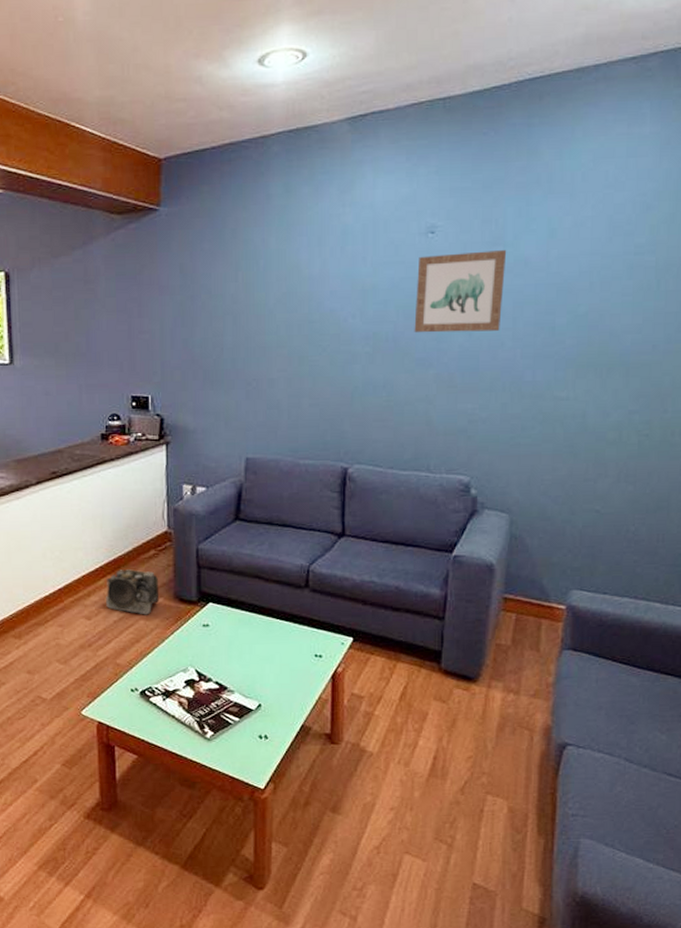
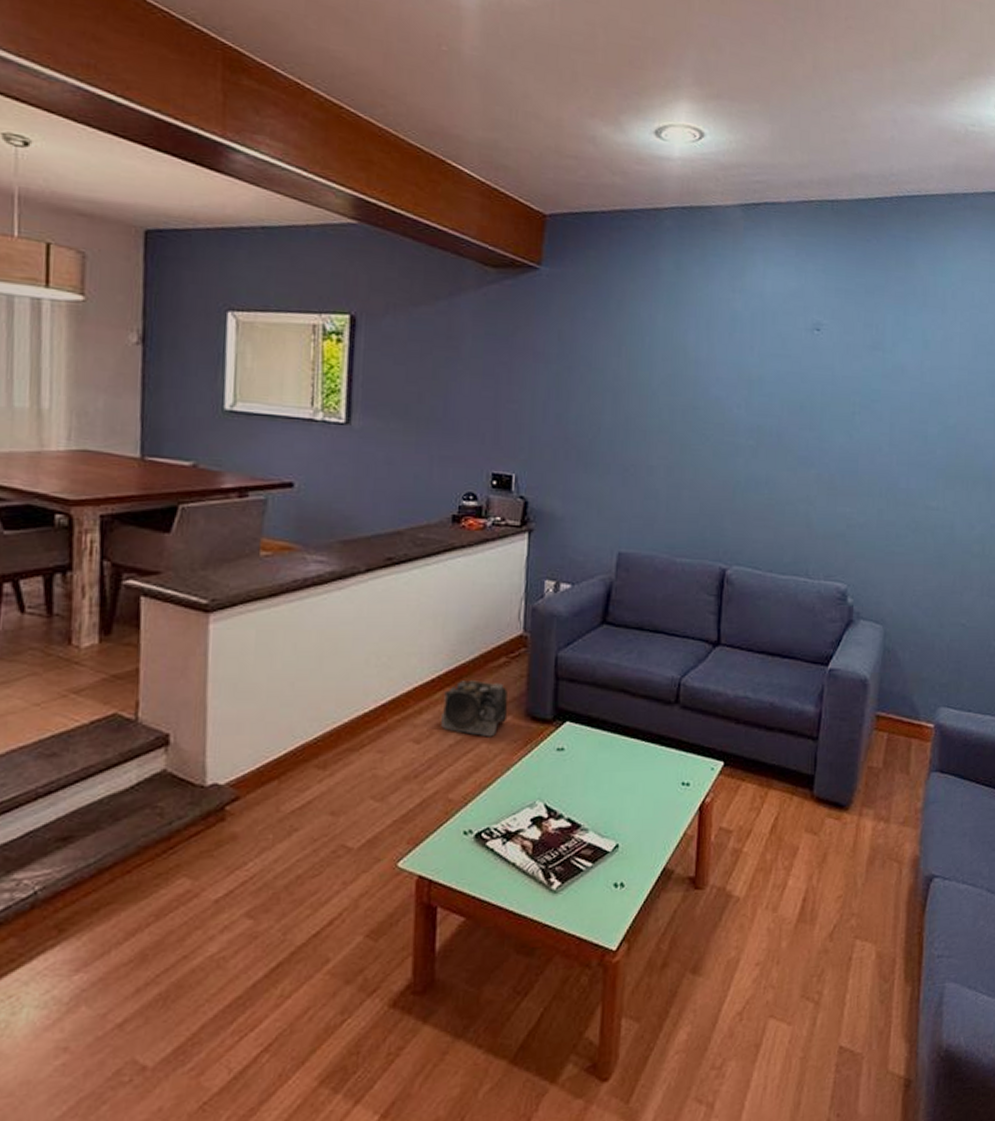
wall art: present [414,250,507,333] -> none [798,352,886,435]

